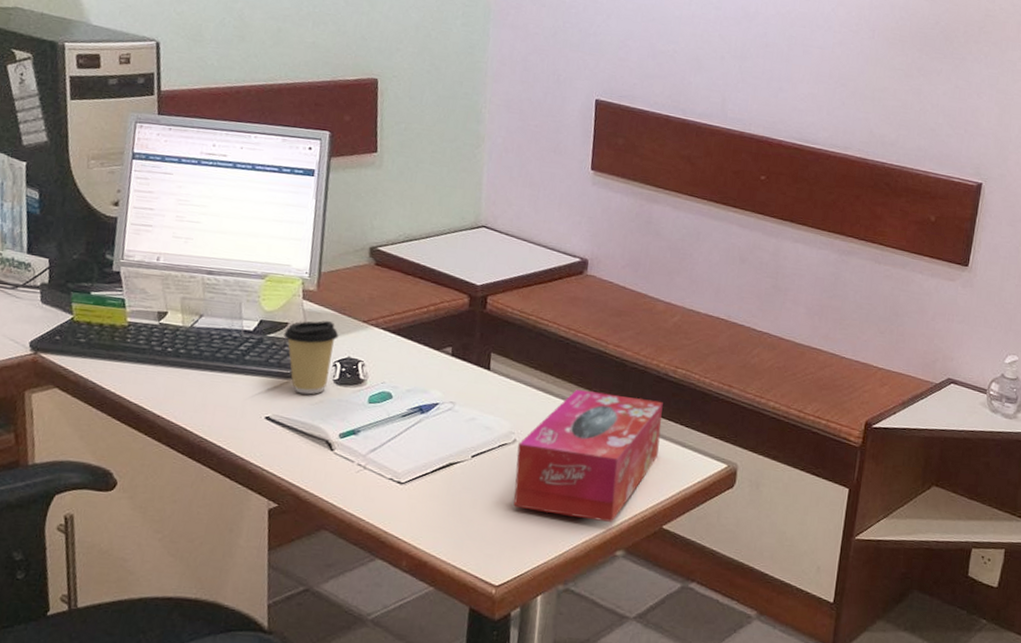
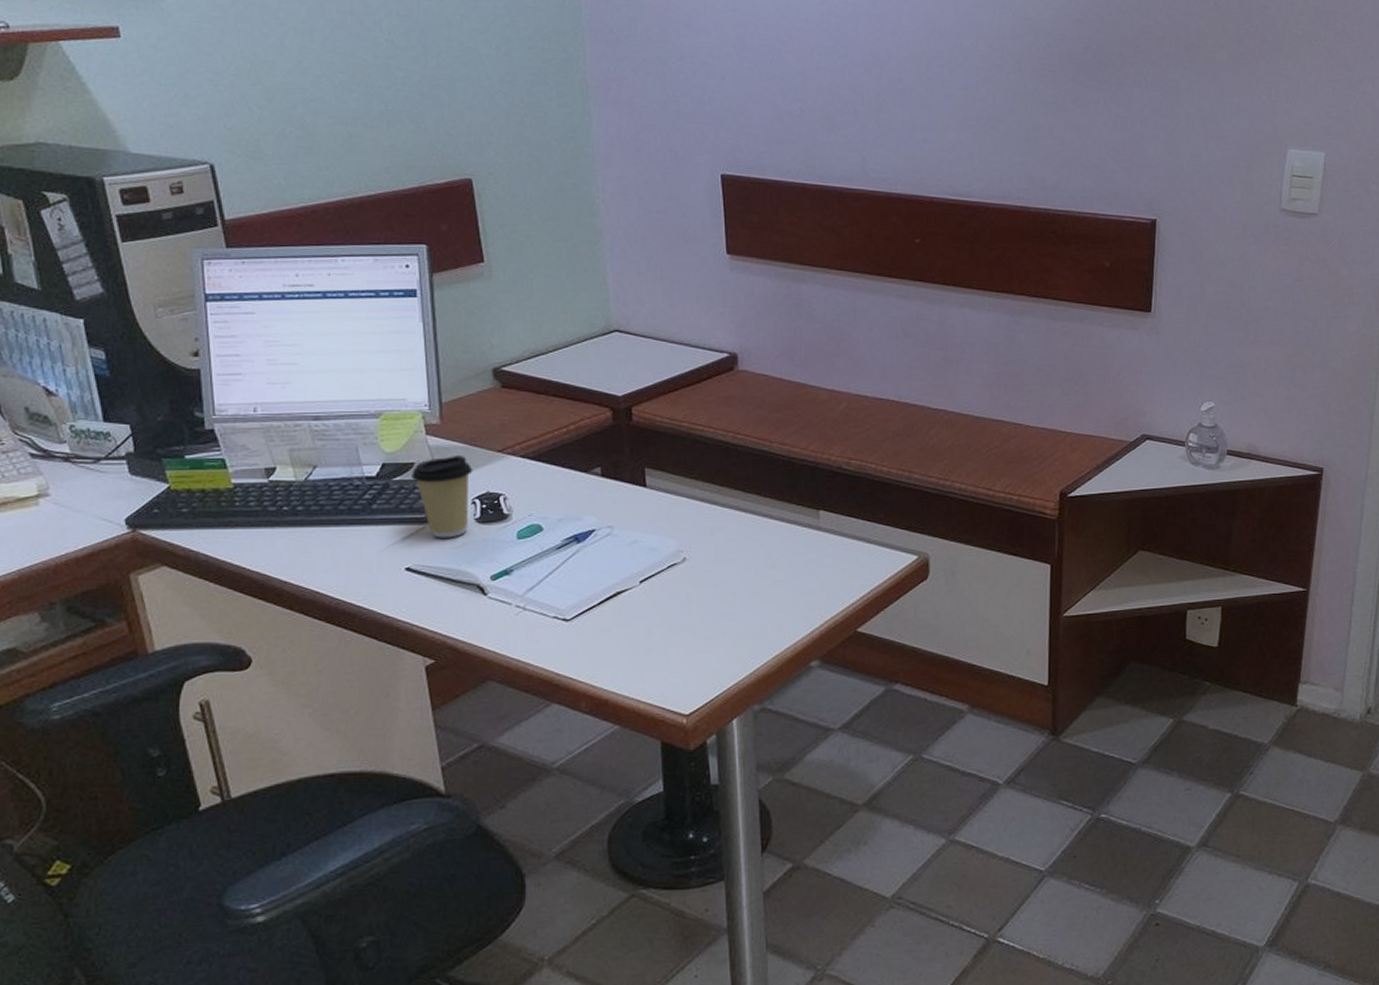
tissue box: present [513,389,663,522] -> none [689,496,842,633]

